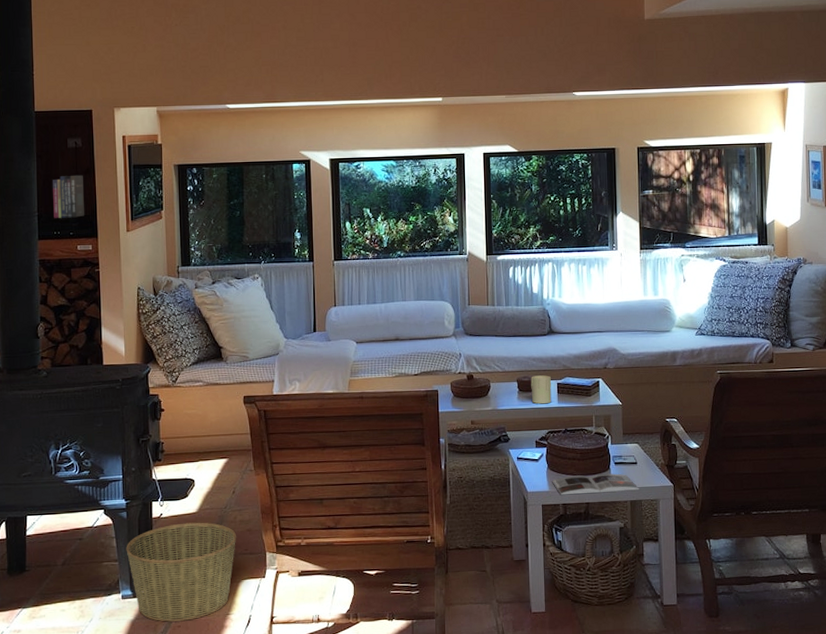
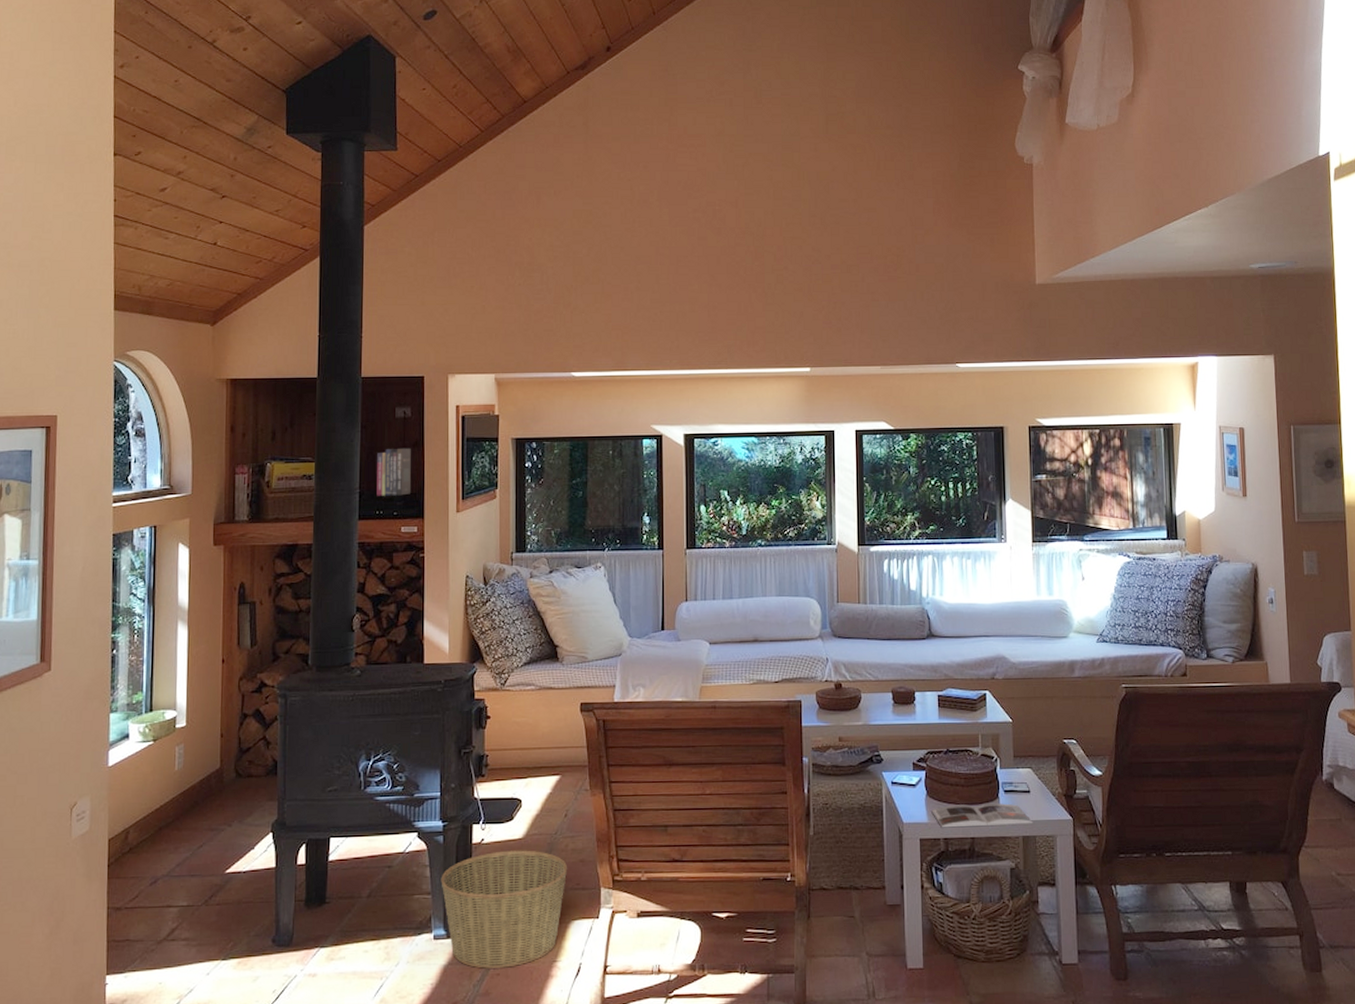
candle: present [531,375,552,404] -> none [907,685,931,720]

